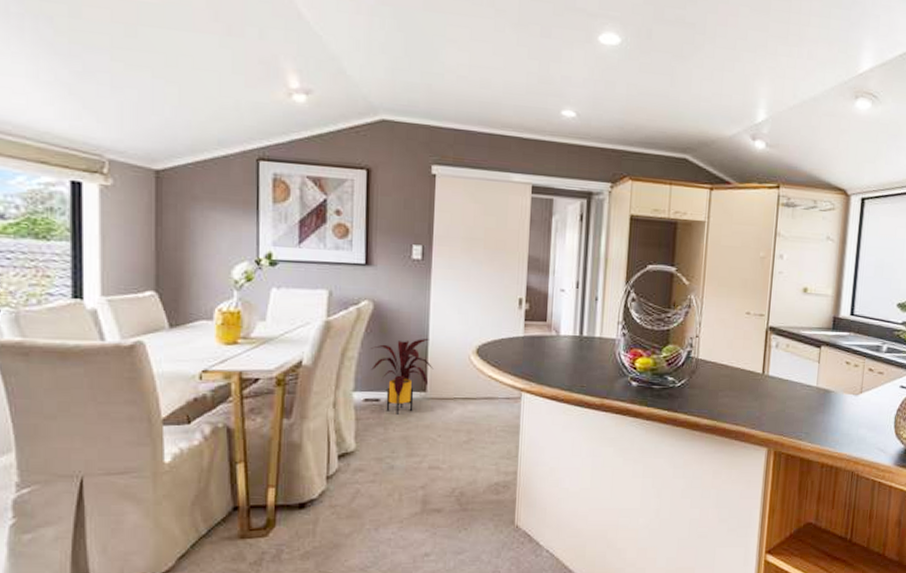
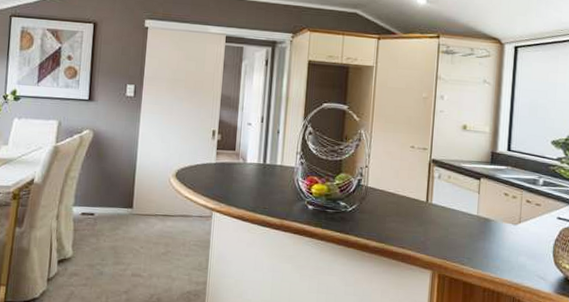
house plant: present [370,339,434,415] -> none [88,163,140,227]

